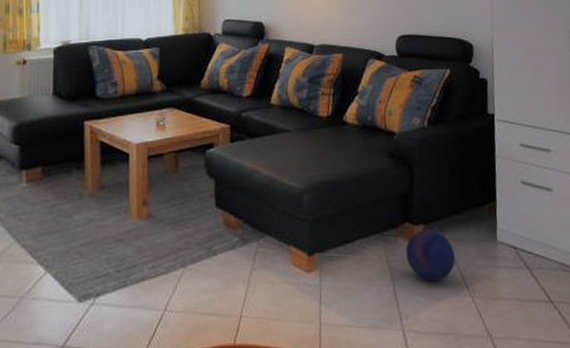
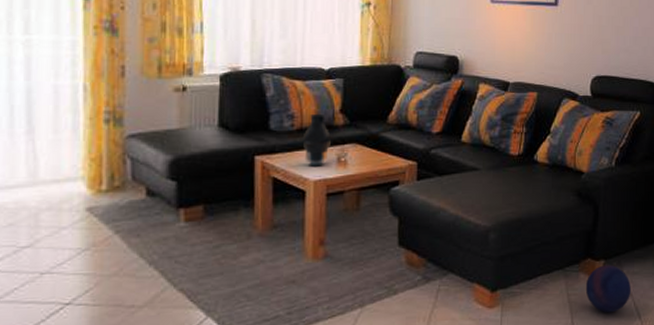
vase: none [125,80,151,130] -> present [302,113,332,166]

